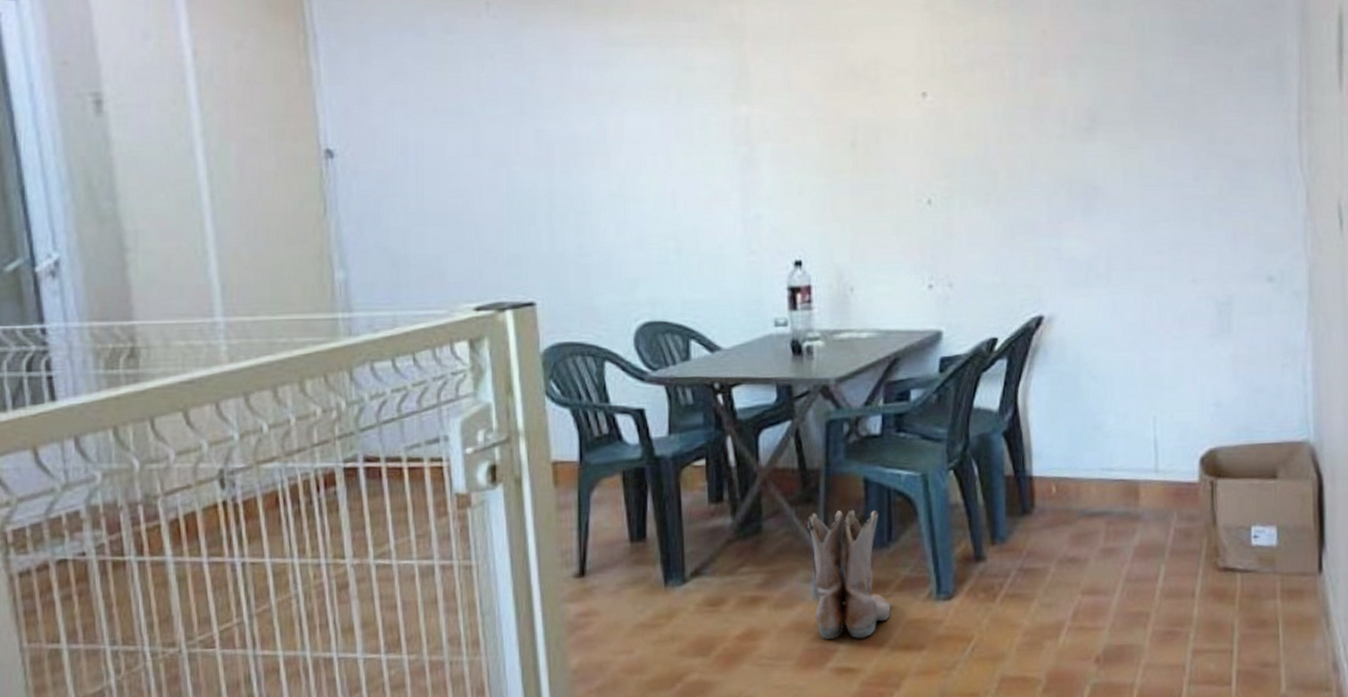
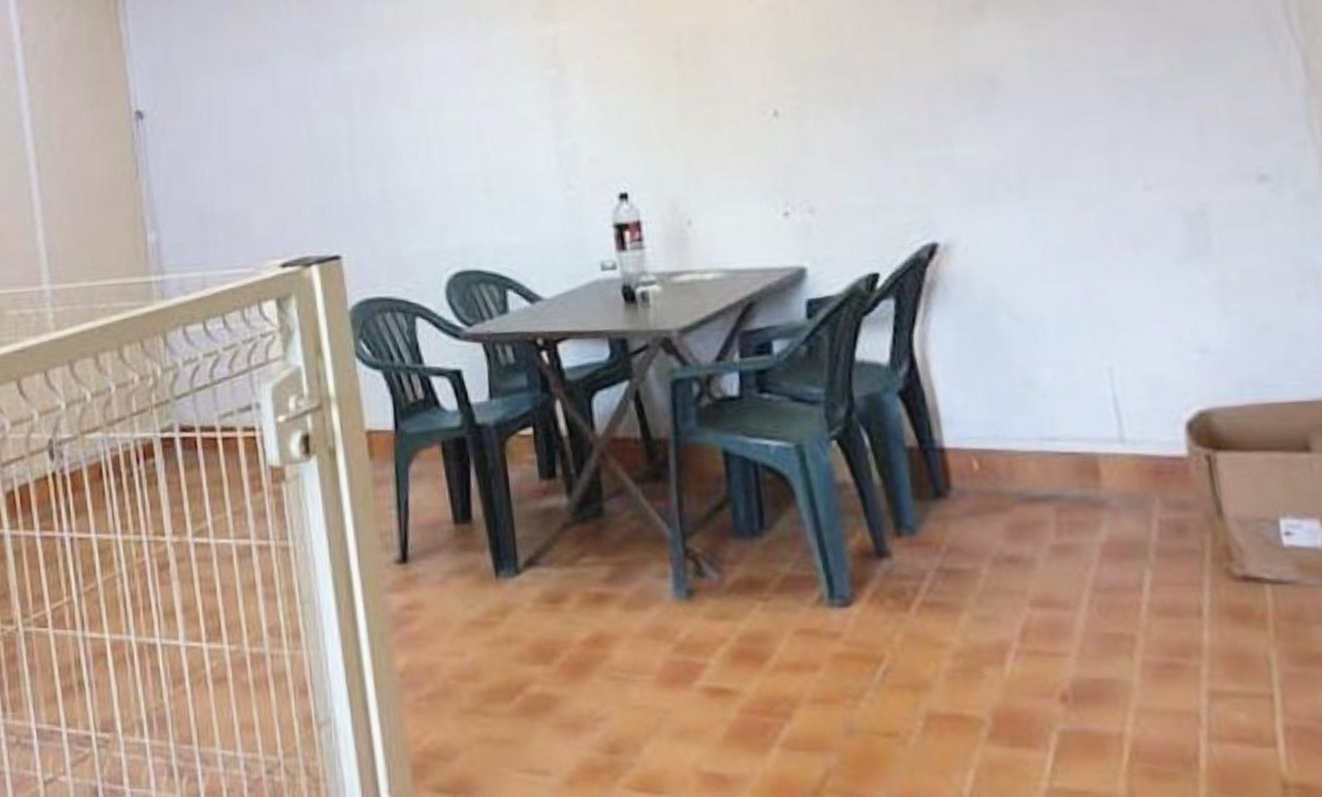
boots: present [807,510,893,640] -> none [657,489,773,652]

